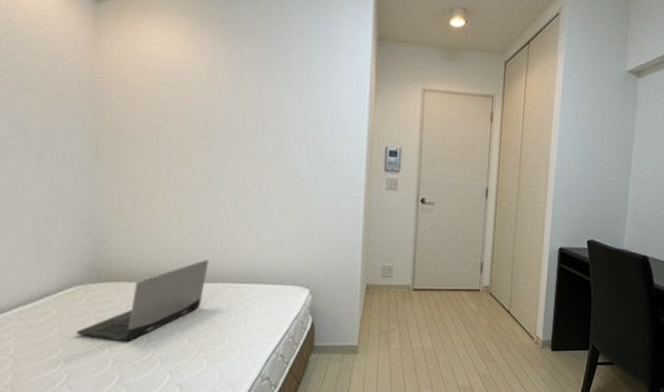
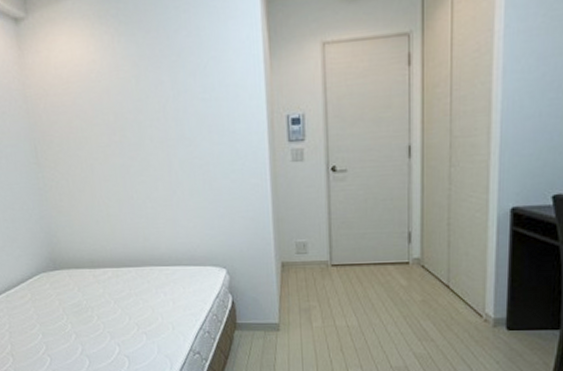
laptop computer: present [76,259,209,342] -> none [46,246,136,319]

